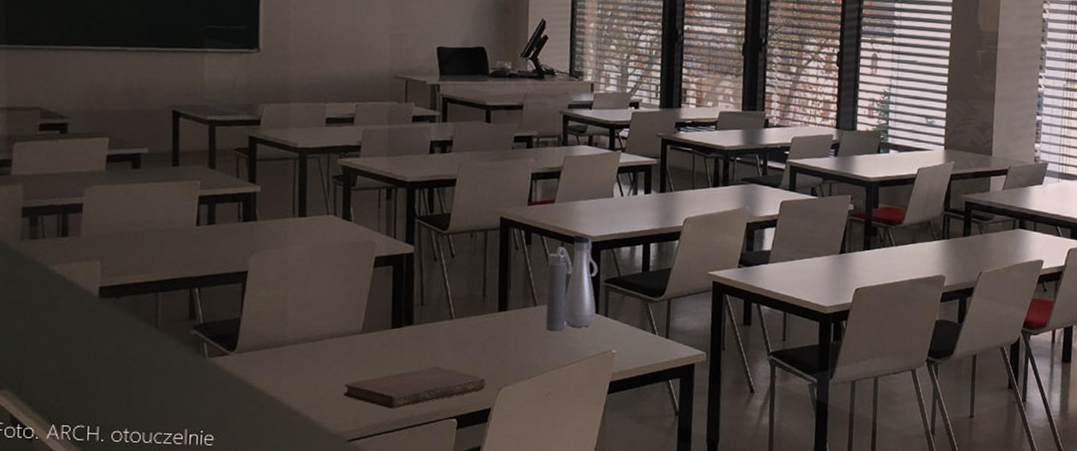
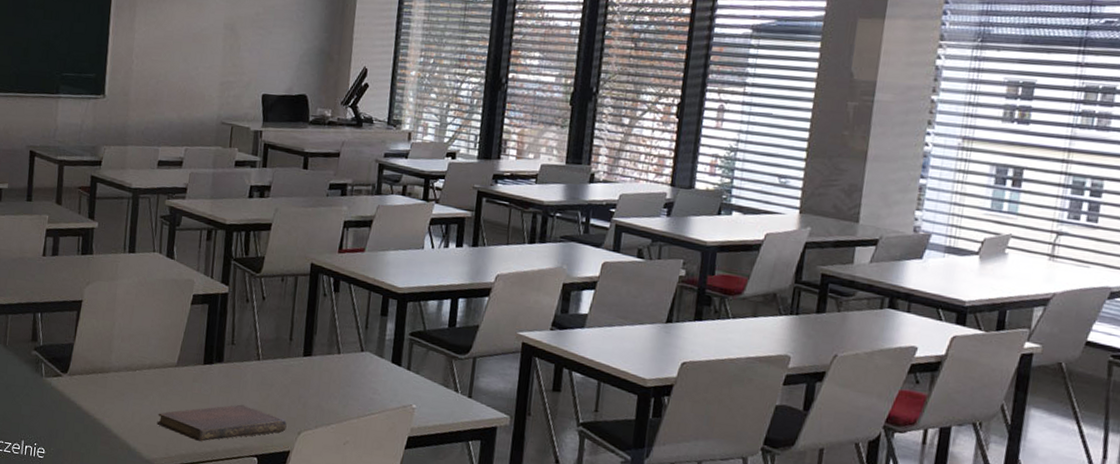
water bottle: present [546,235,599,332] -> none [348,285,404,382]

